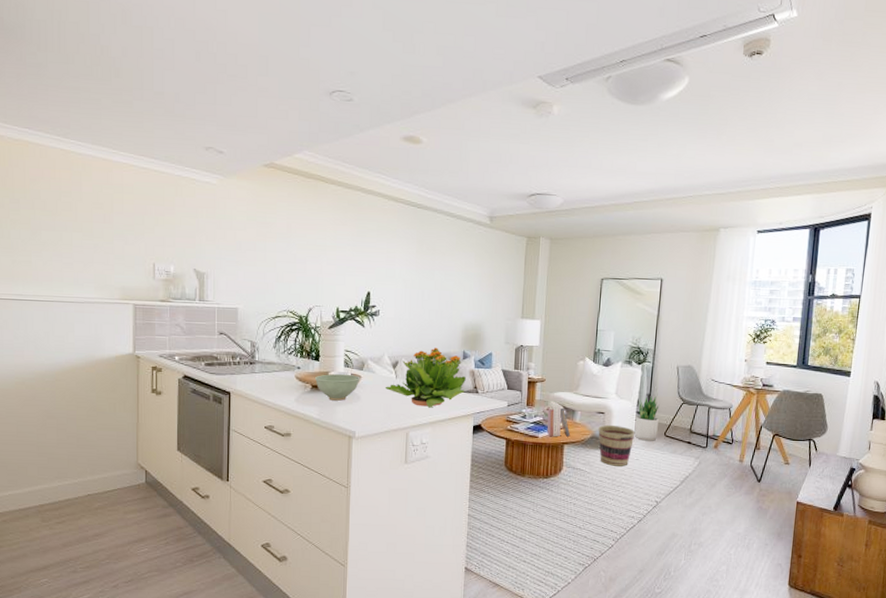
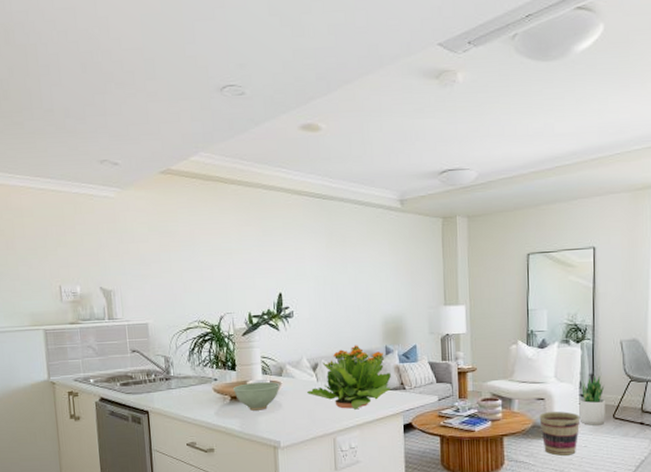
books: present [547,401,571,437] -> none [482,391,510,429]

